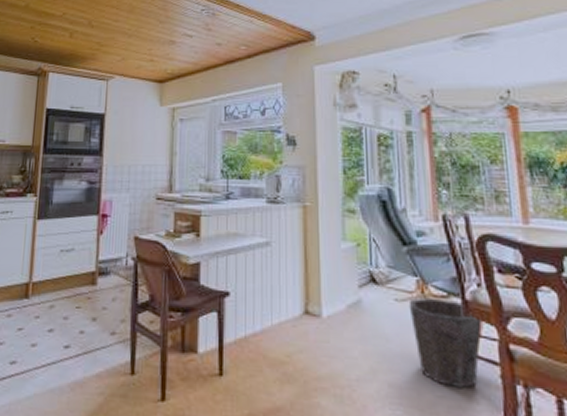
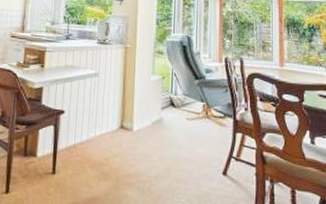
waste bin: present [408,297,482,388] -> none [196,117,246,182]

